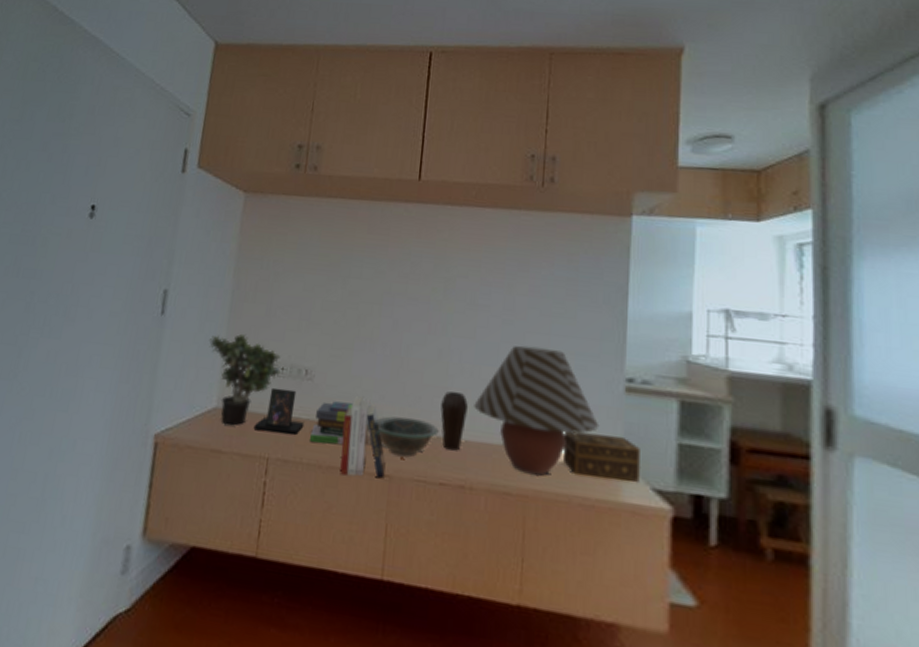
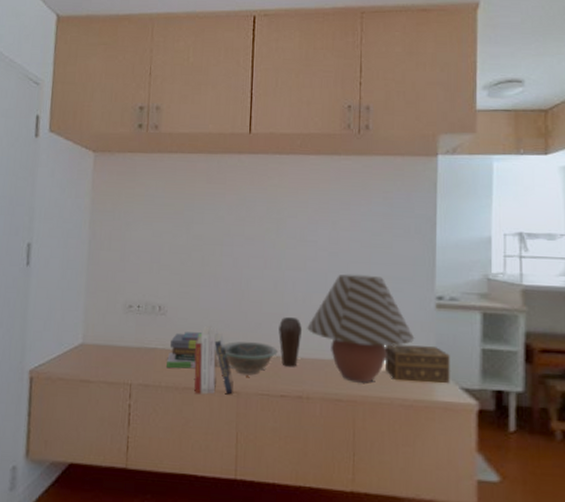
potted plant: present [208,333,282,425] -> none [71,278,138,358]
photo frame: present [253,387,305,435] -> none [116,323,161,362]

